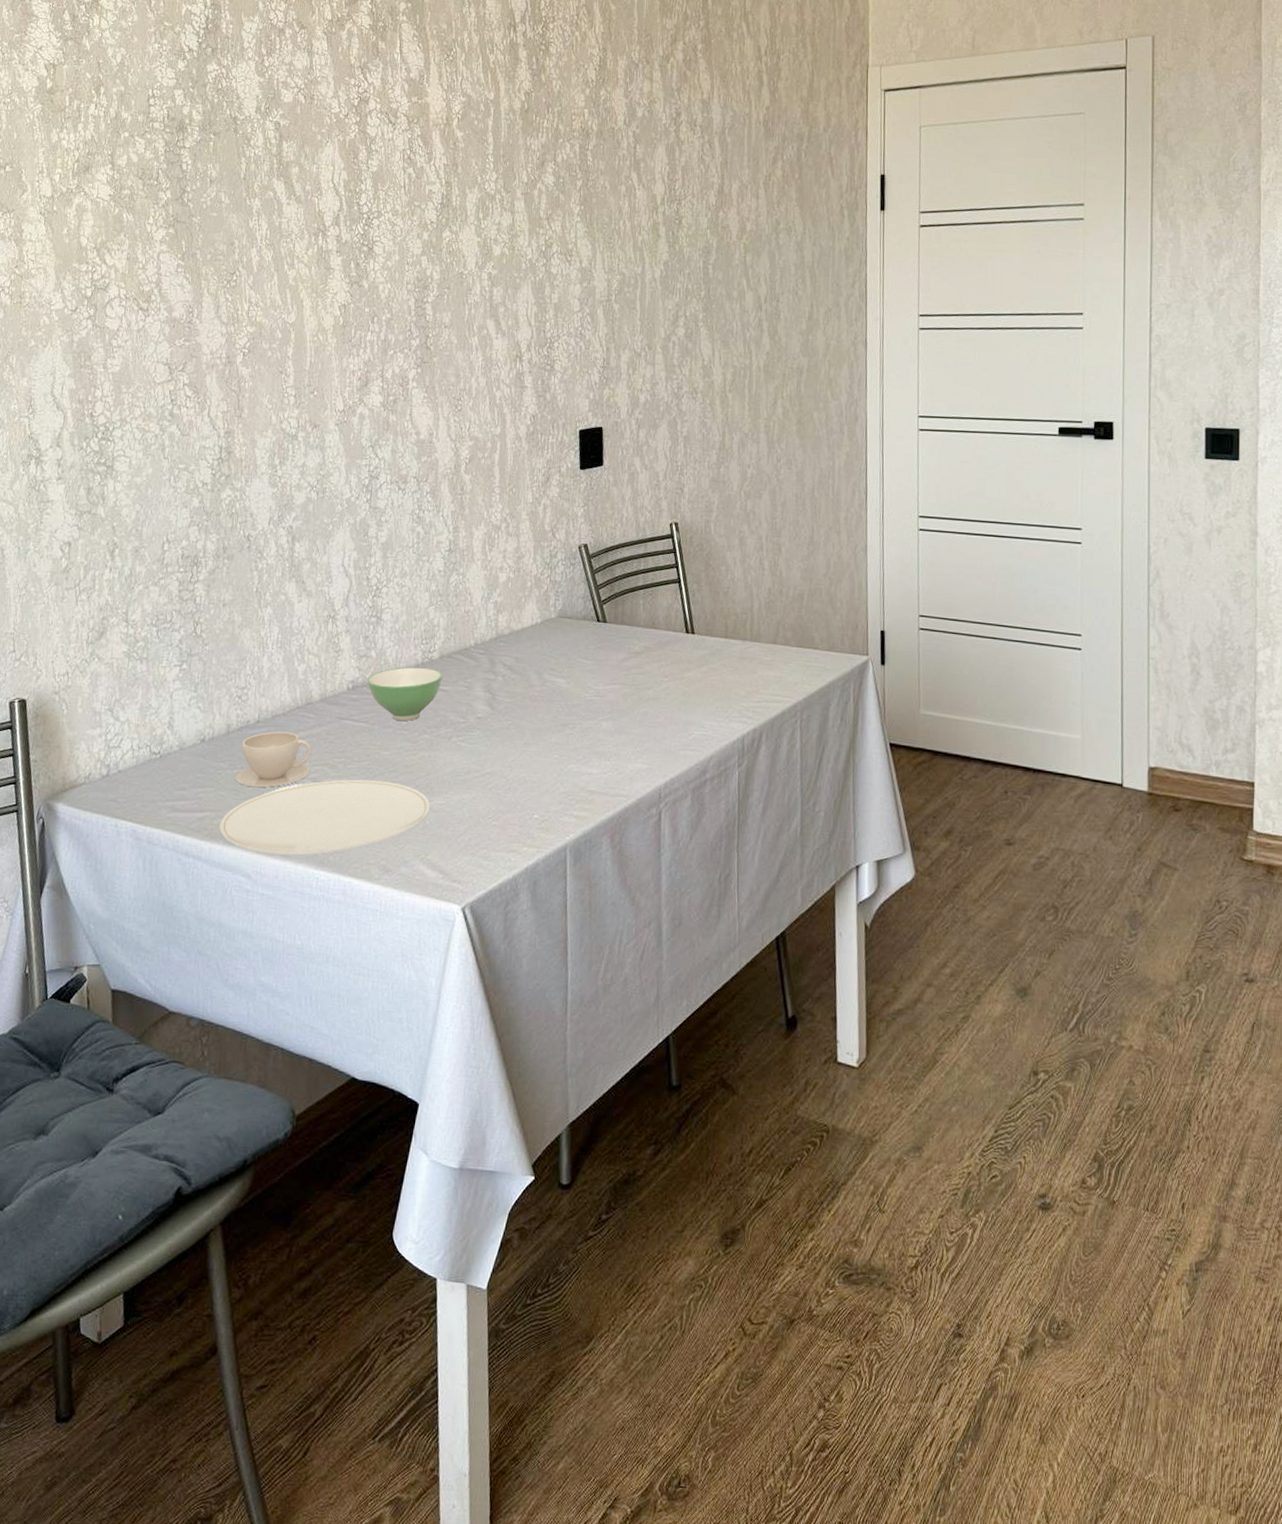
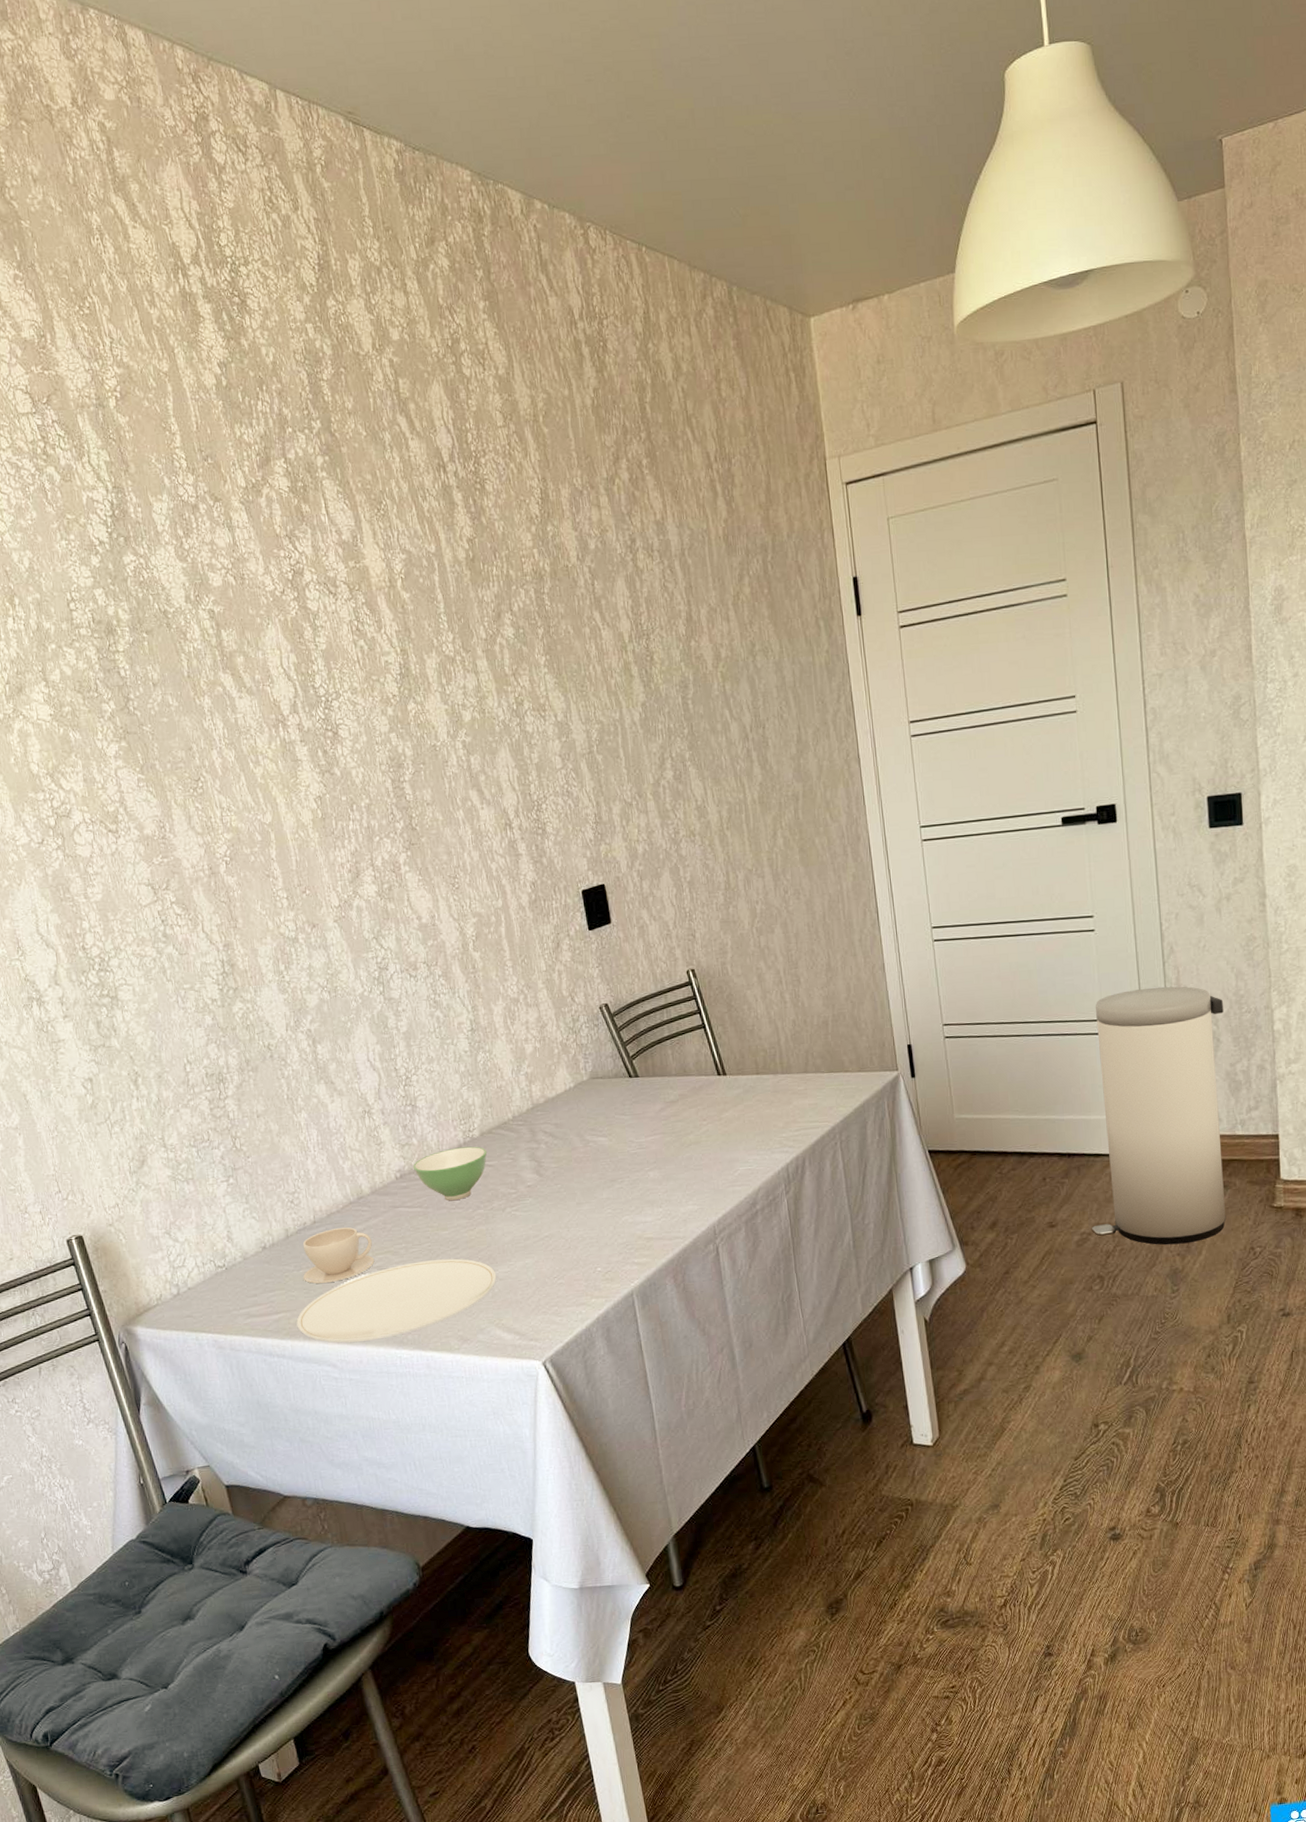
pedal bin: none [1050,609,1206,885] -> present [1091,986,1227,1245]

